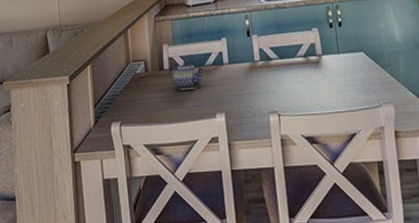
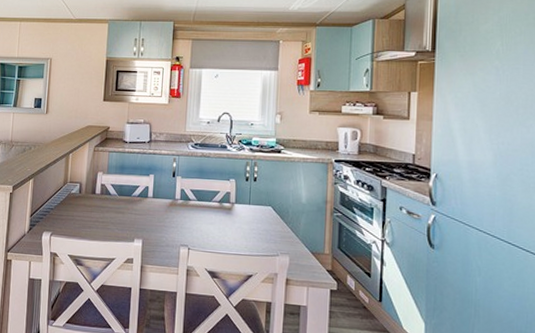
teapot: present [168,61,204,90] -> none [98,190,130,215]

